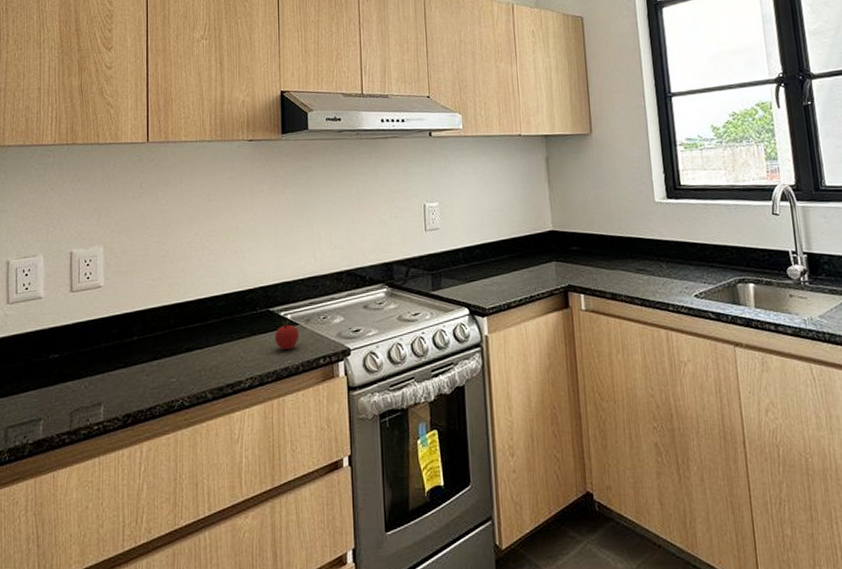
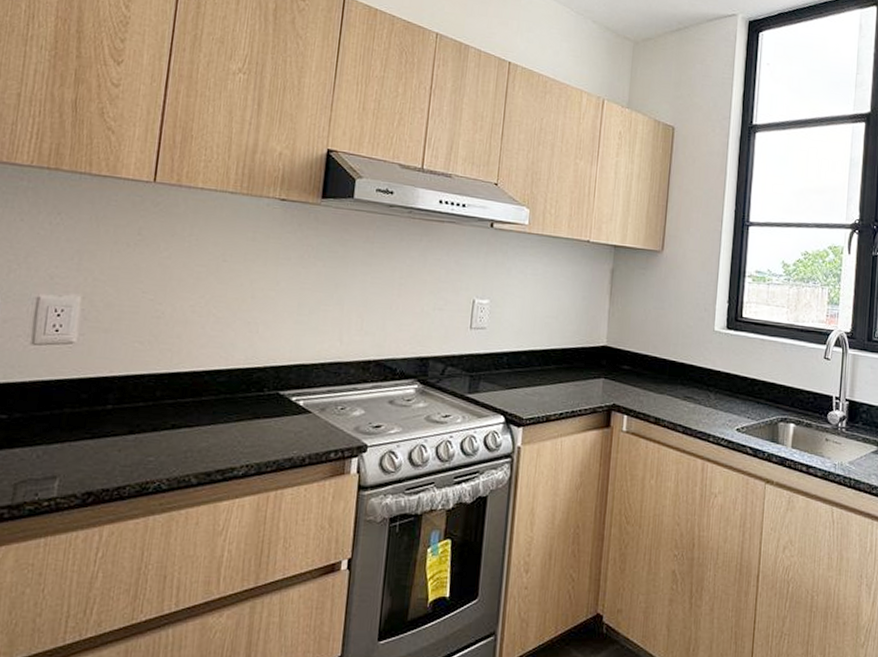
apple: present [274,320,299,350] -> none [280,406,311,439]

